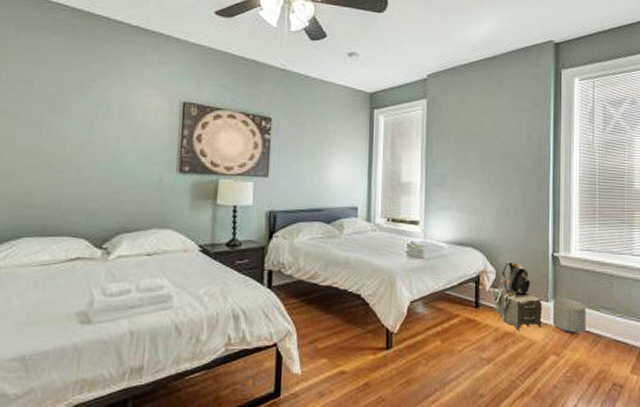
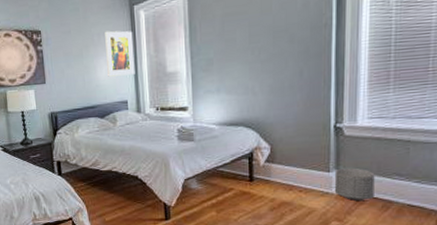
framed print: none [340,130,371,180] -> present [105,30,135,77]
backpack: present [493,261,543,330] -> none [267,136,324,199]

